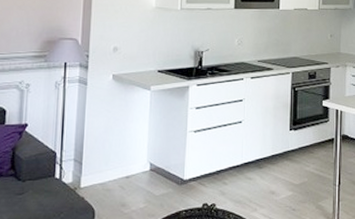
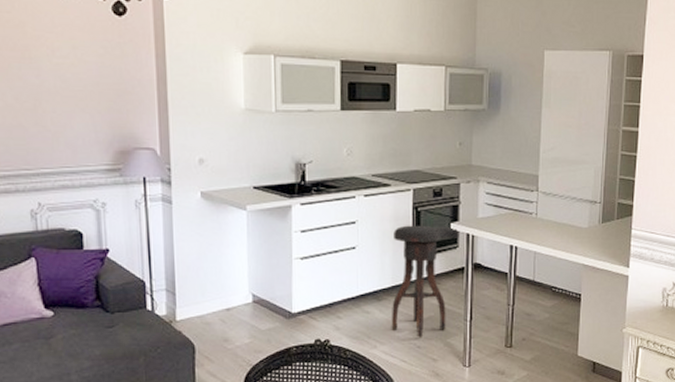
stool: none [270,102,330,201] -> present [391,225,459,337]

